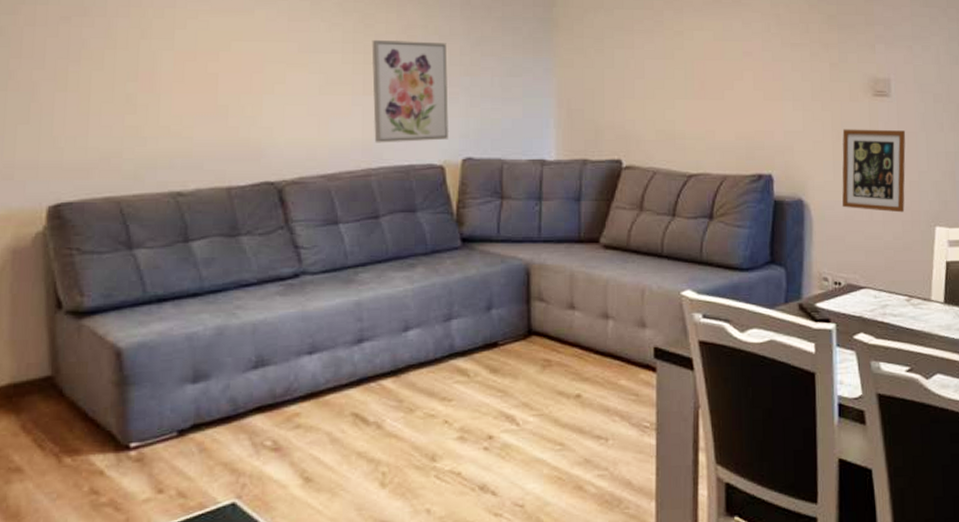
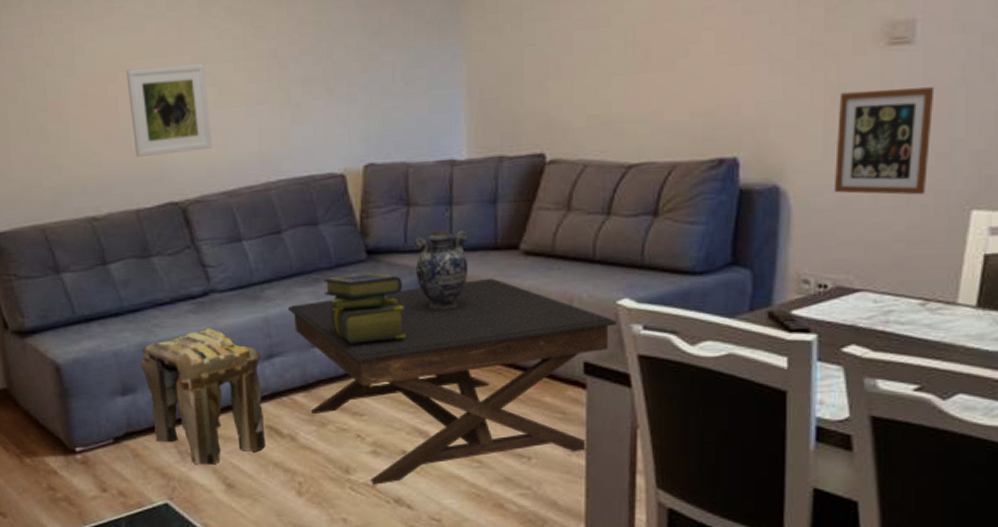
stool: none [217,310,352,458] -> present [140,327,266,465]
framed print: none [229,49,315,136] -> present [126,64,213,158]
wall art: present [372,40,449,143] -> none [263,38,348,155]
coffee table: none [381,268,681,472] -> present [287,278,617,485]
stack of books: none [418,260,496,328] -> present [323,273,407,343]
decorative vase: none [506,223,555,298] -> present [414,230,469,311]

